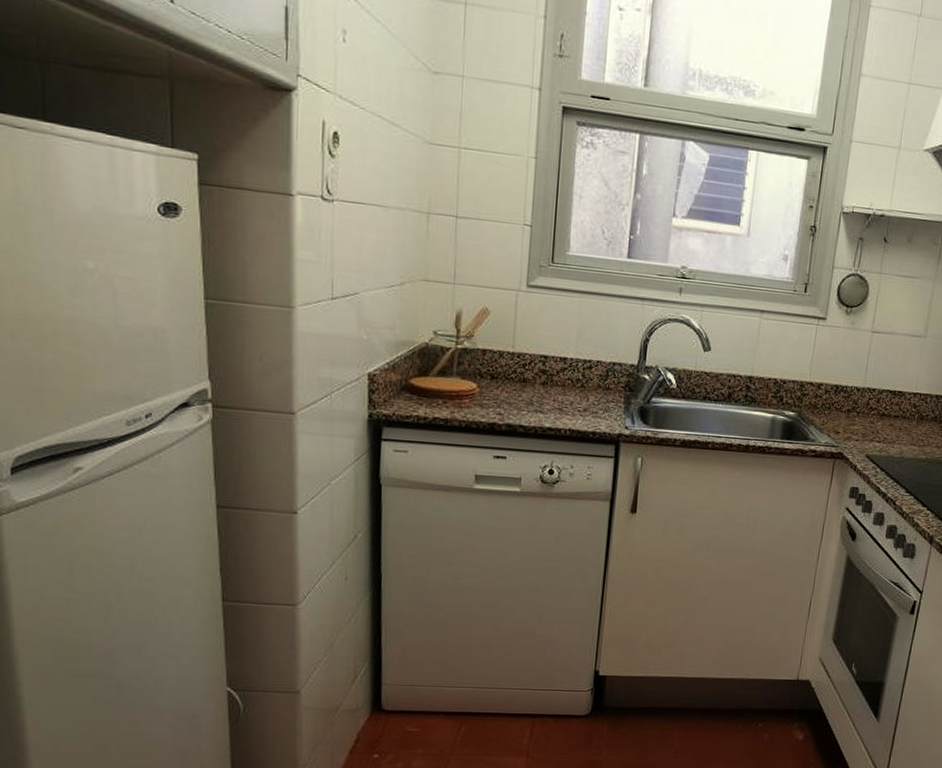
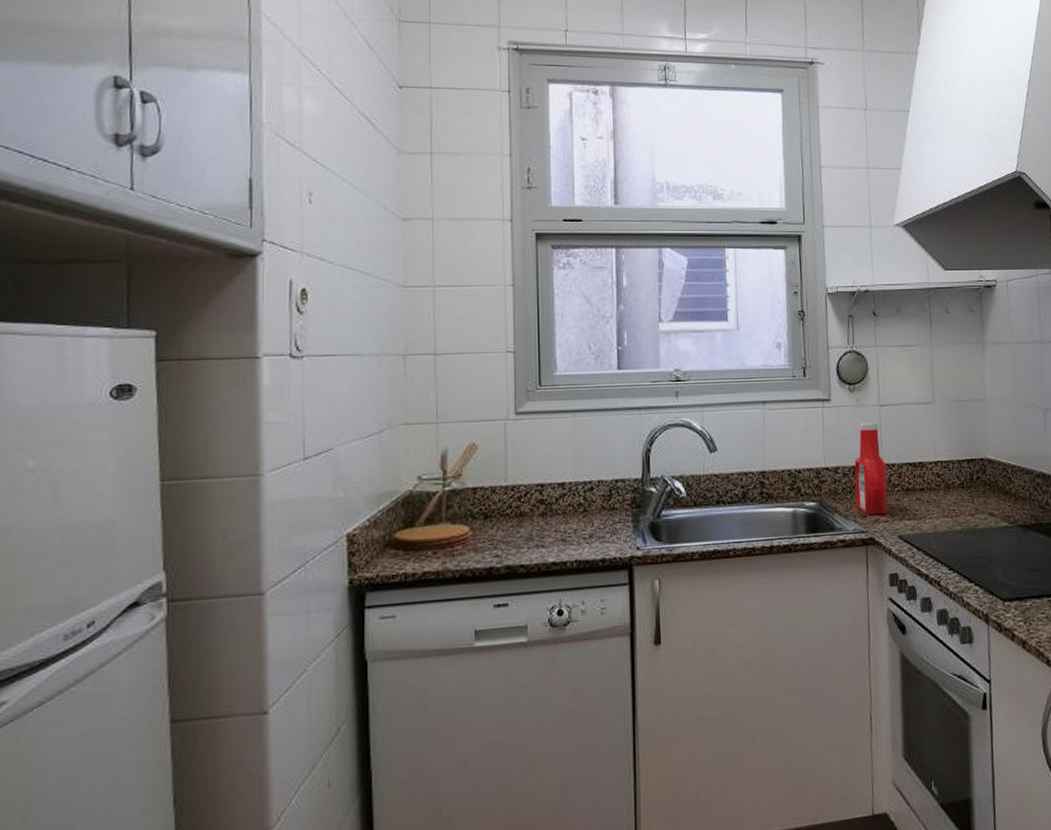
ketchup bottle: none [832,345,868,434] -> present [854,422,888,515]

